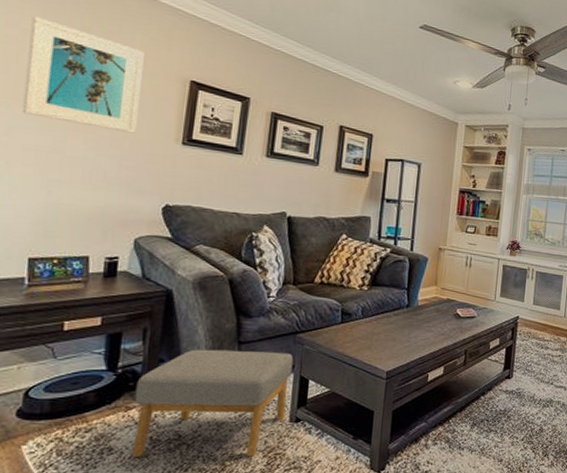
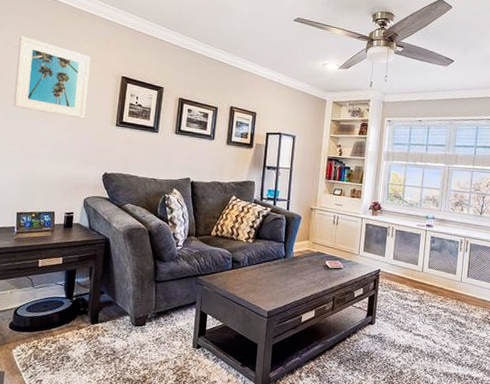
footstool: present [132,349,294,458] -> none [82,285,196,373]

